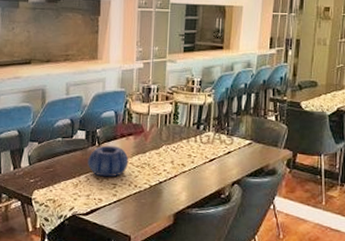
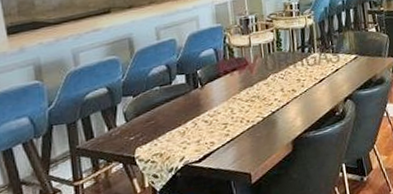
decorative bowl: present [88,145,129,177] -> none [192,84,237,119]

